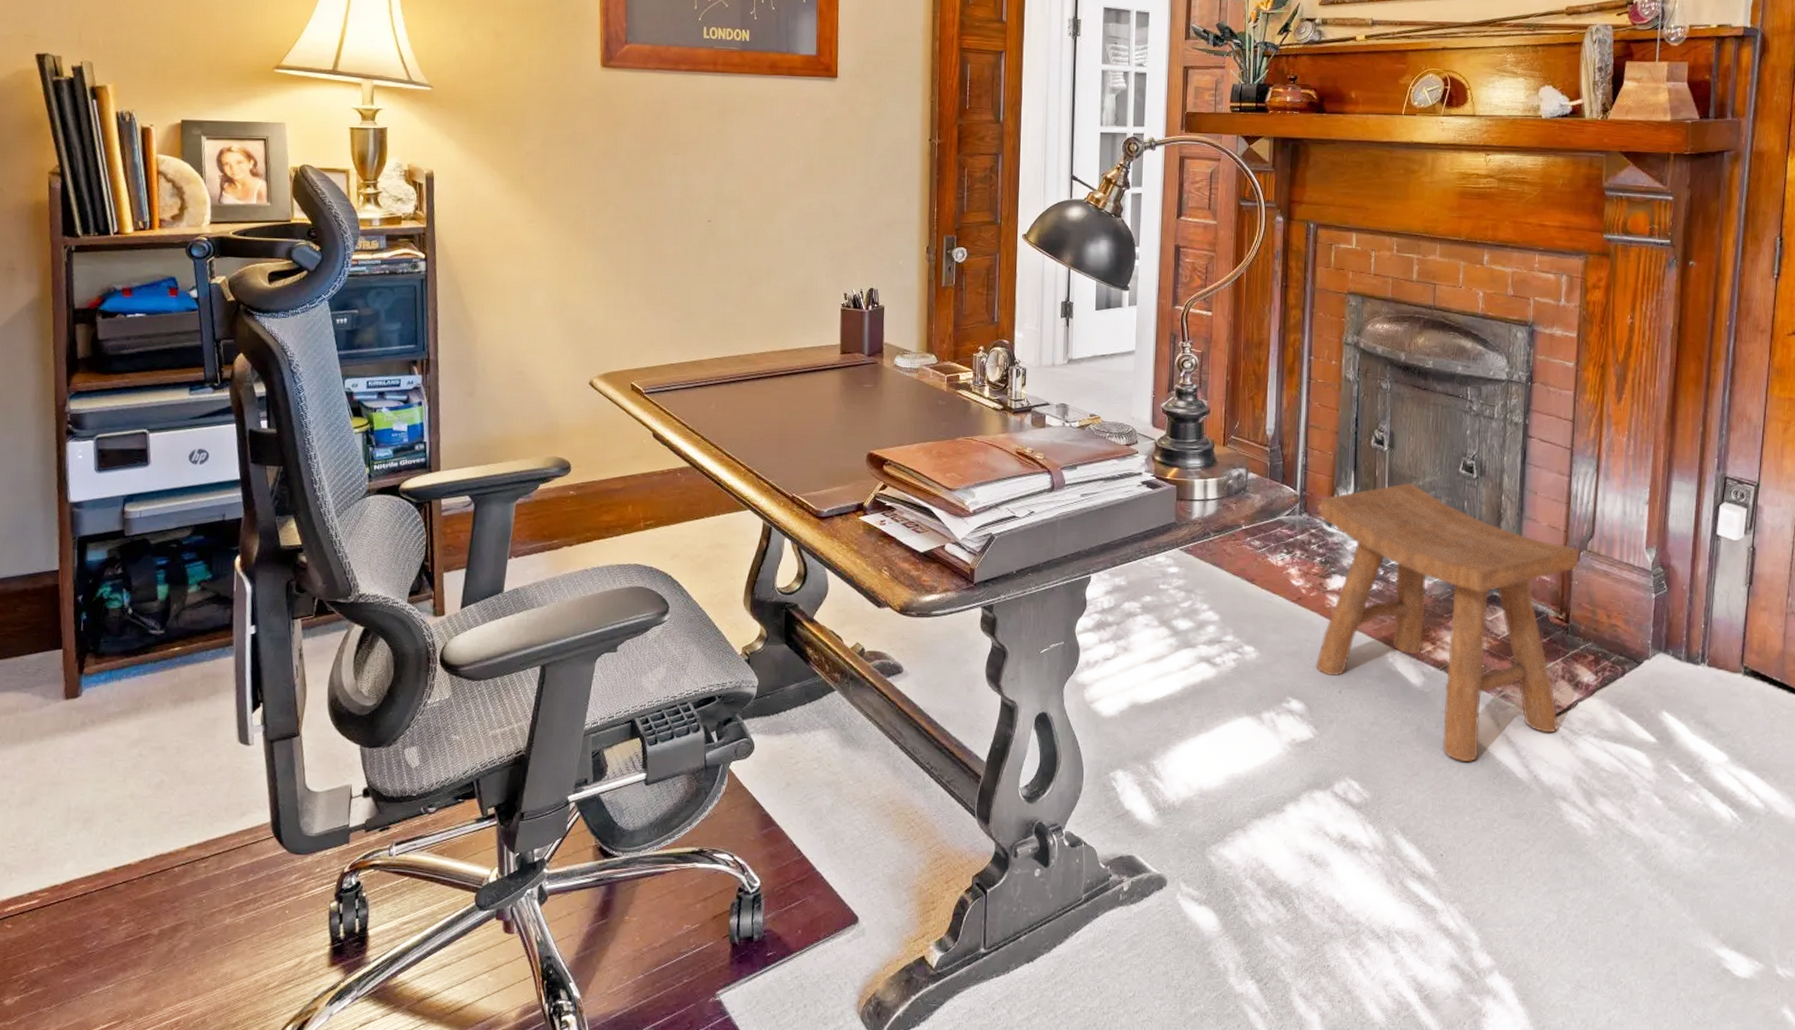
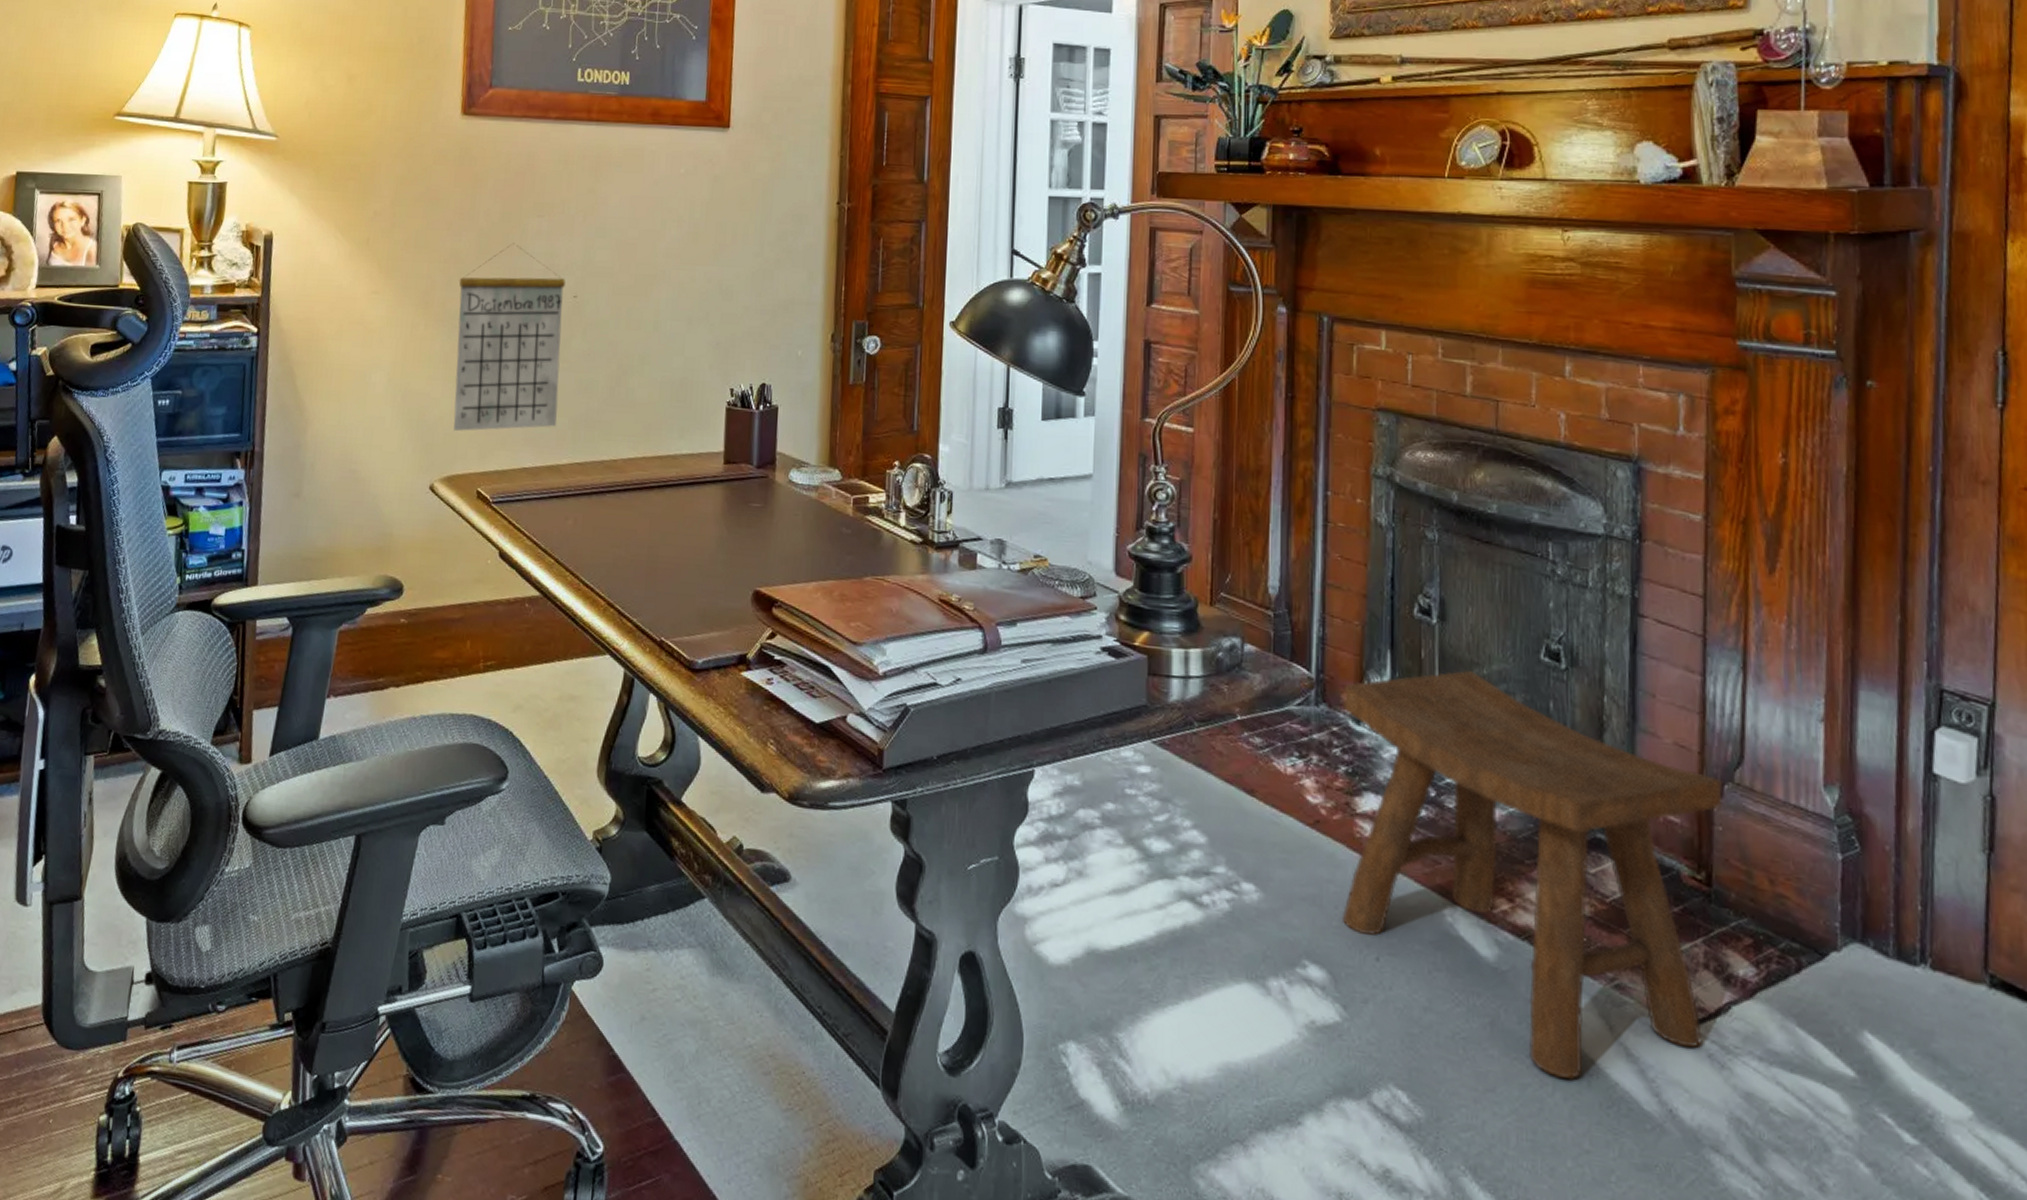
calendar: none [606,176,700,336] -> present [453,242,566,432]

